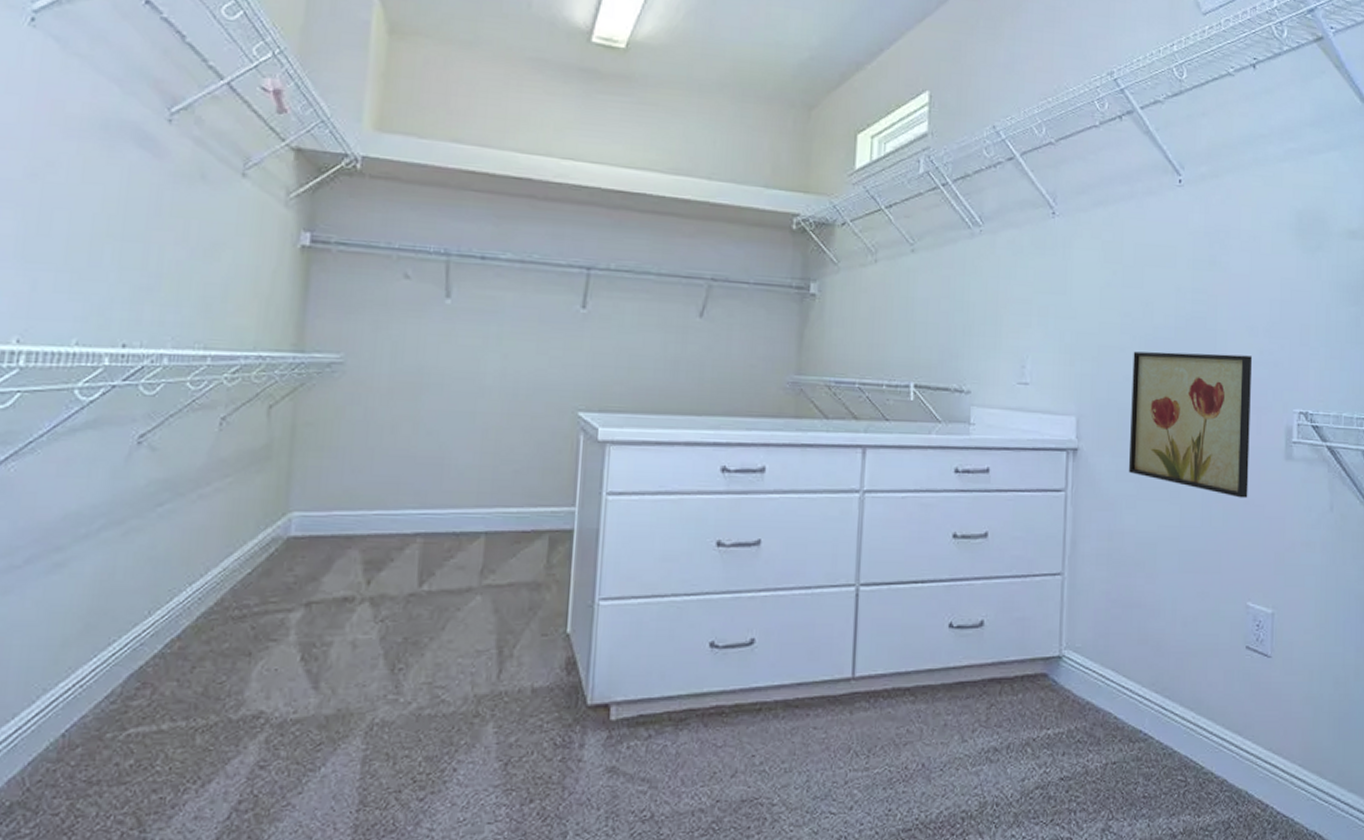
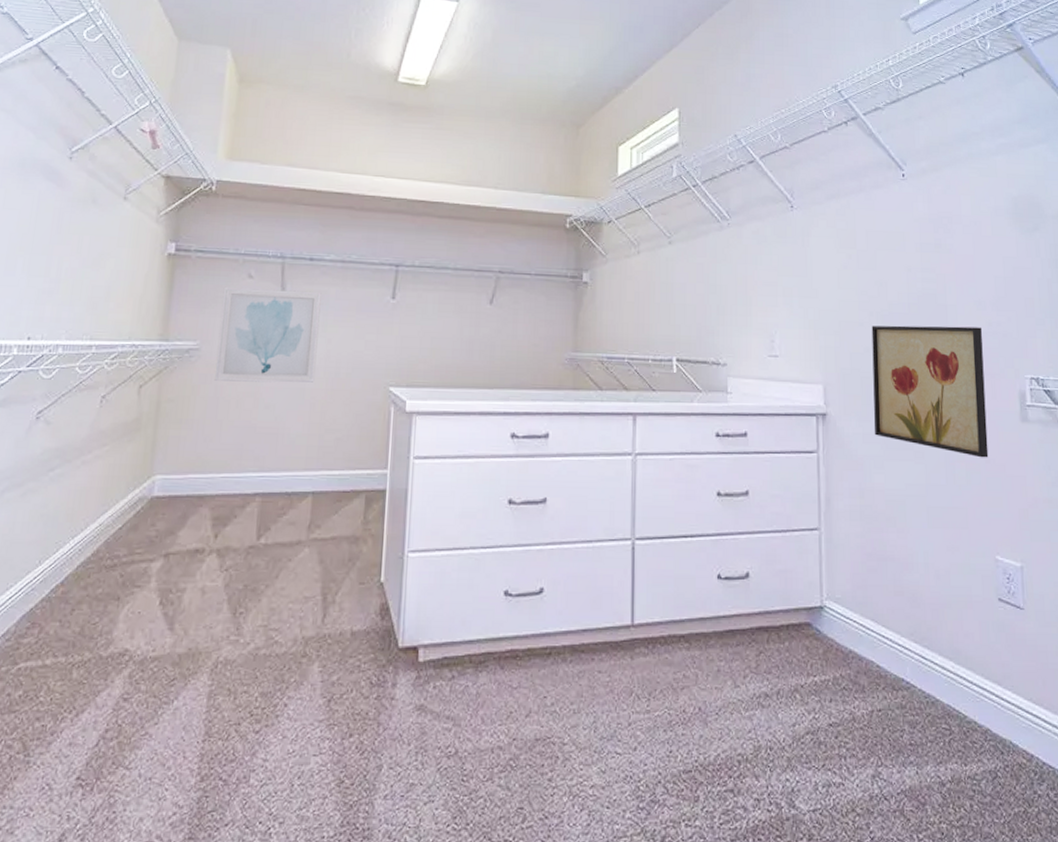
wall art: none [363,288,496,406] -> present [214,286,322,383]

